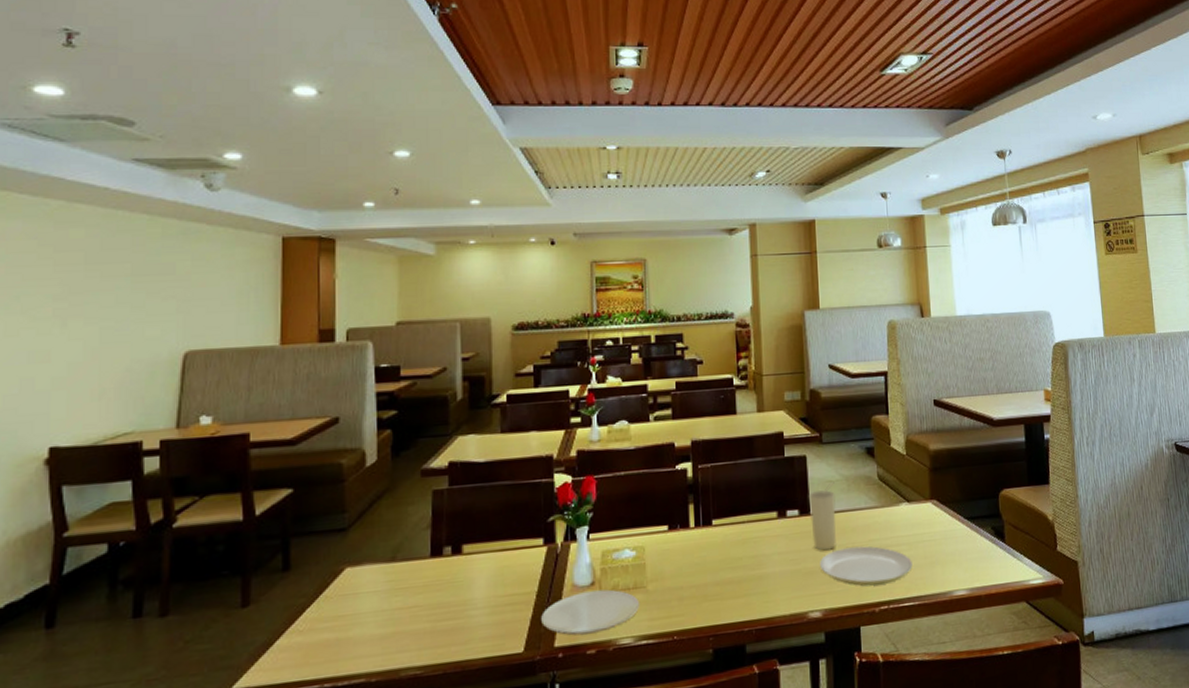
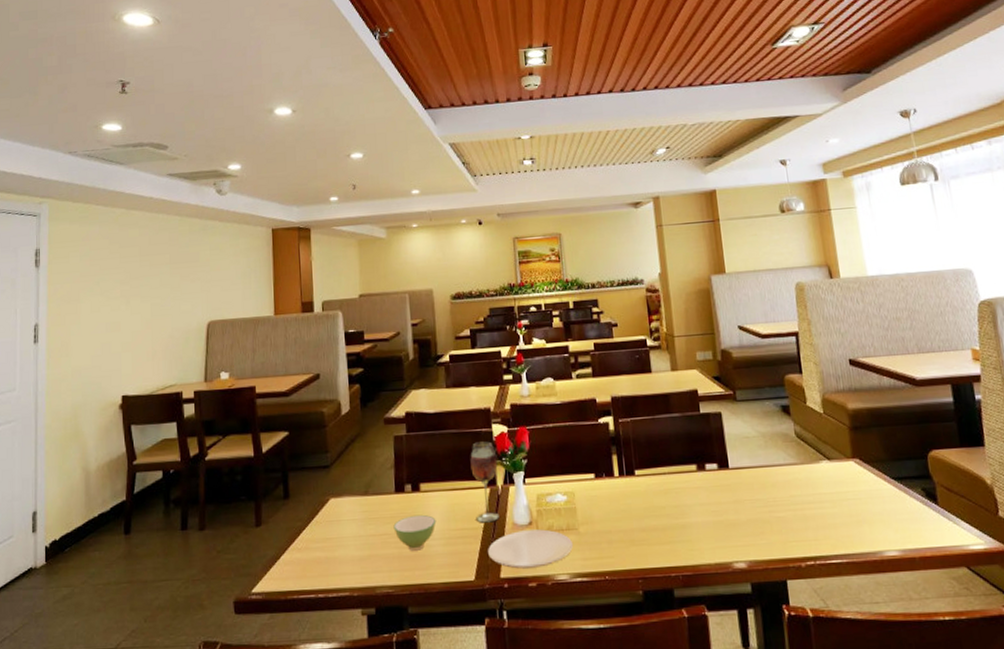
bowl: none [426,580,481,624] -> present [393,514,437,551]
wineglass: none [525,493,558,587] -> present [470,441,499,523]
cup: present [808,482,838,551] -> none [726,438,758,504]
plate: present [820,546,913,586] -> none [741,501,838,541]

